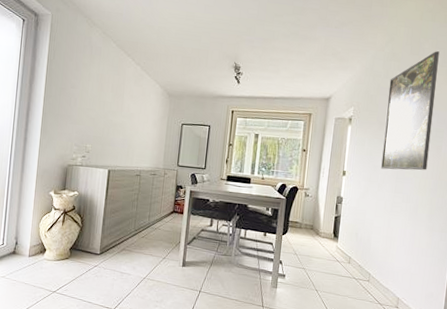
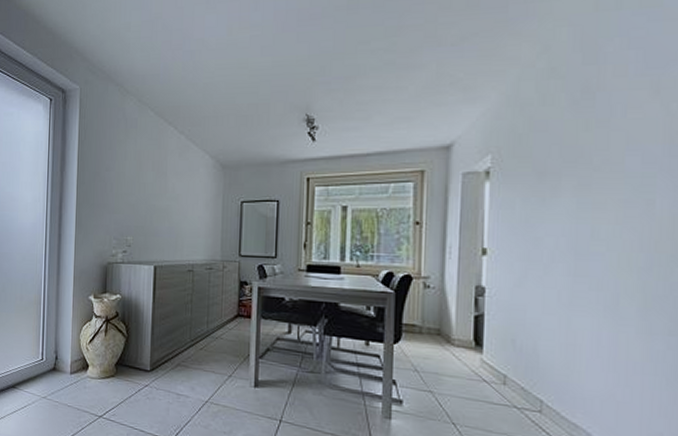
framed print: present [381,51,439,171] -> none [546,53,635,242]

